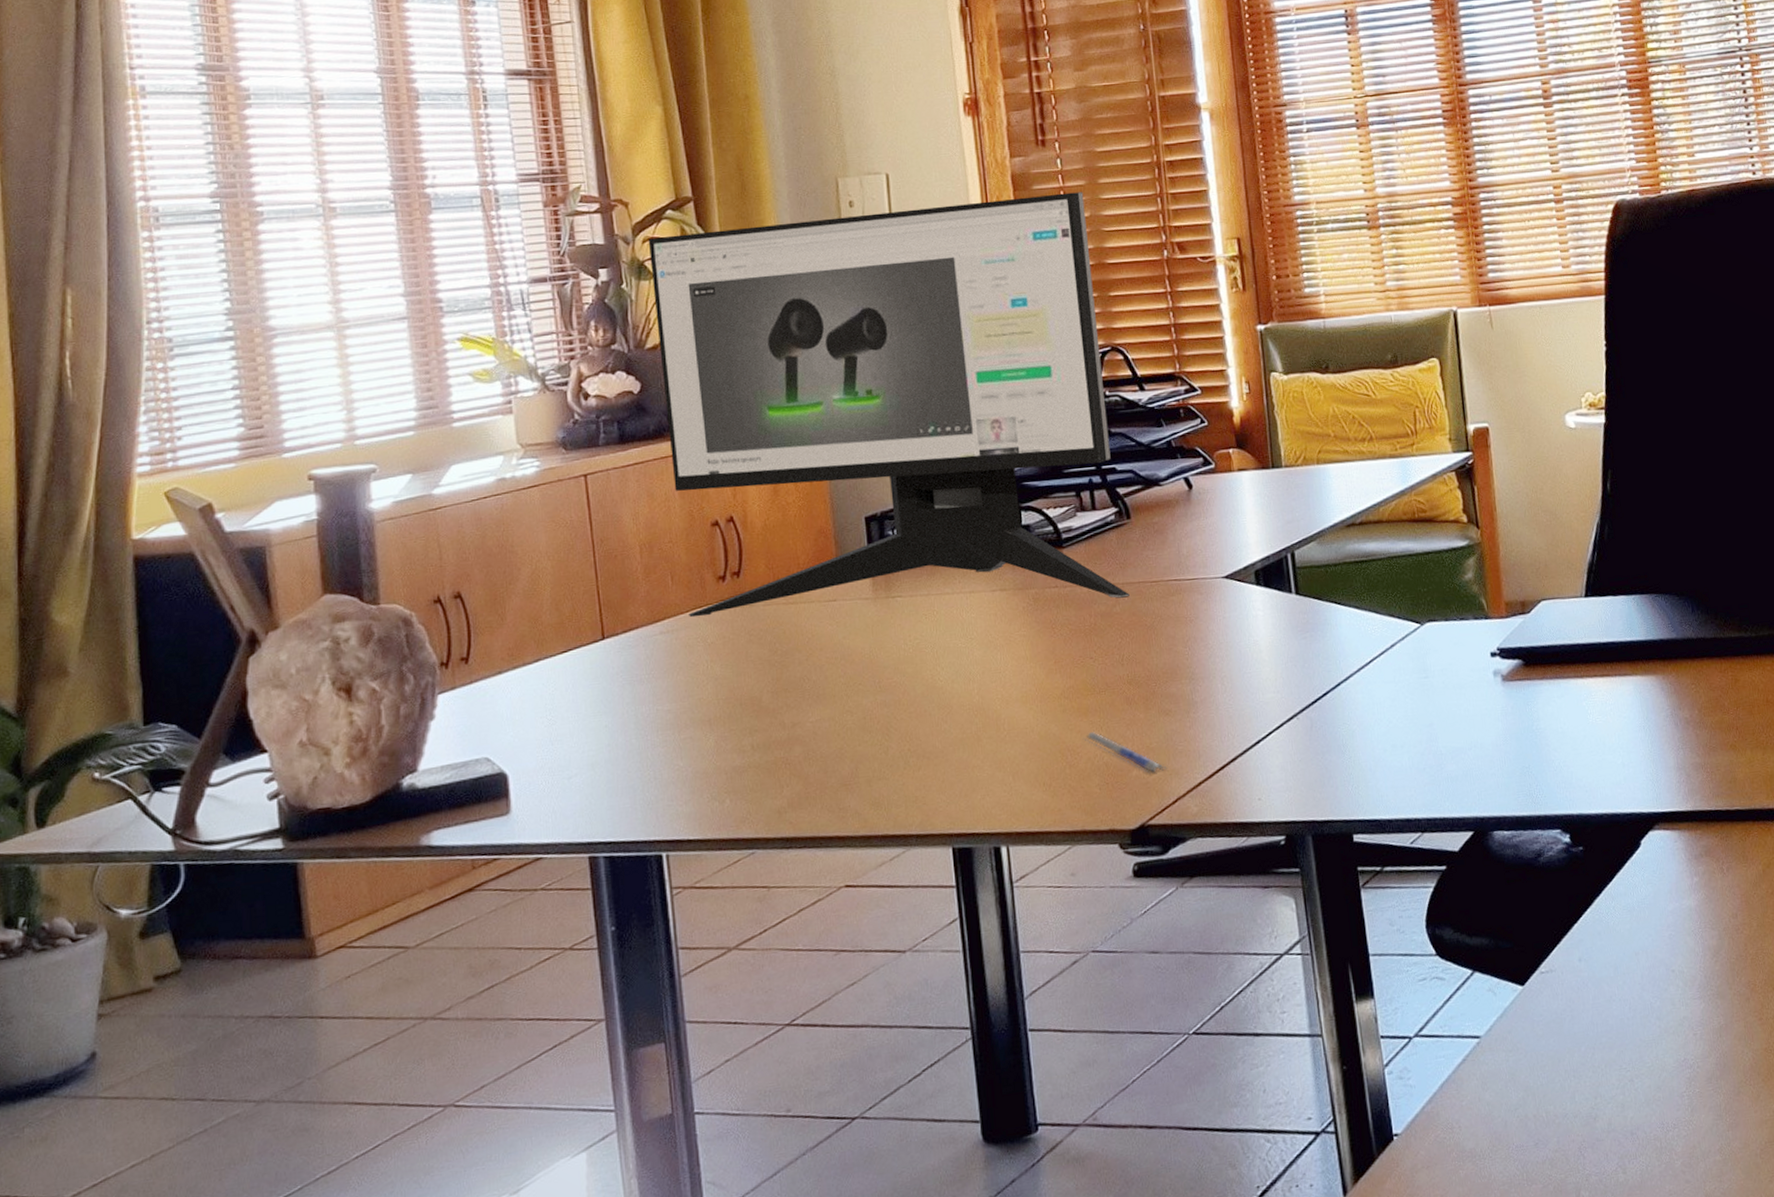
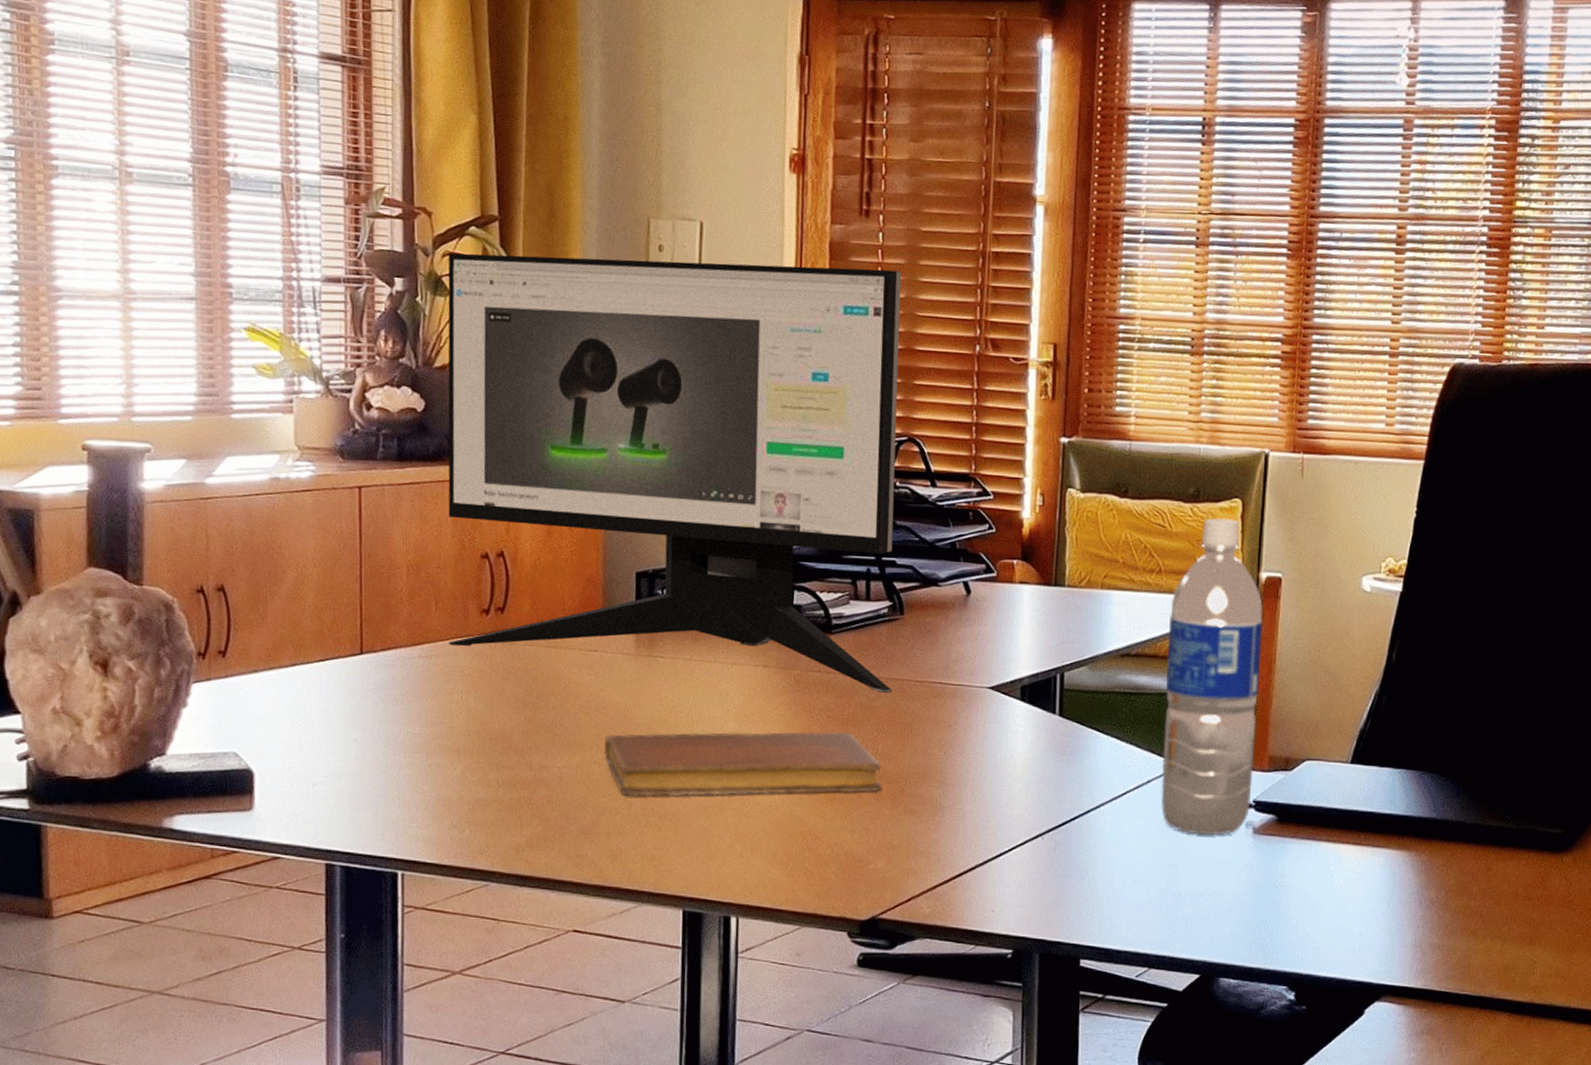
notebook: none [854,642,1133,741] -> present [604,731,882,797]
pen: present [1083,732,1169,774] -> none [826,820,907,869]
water bottle: none [1387,378,1495,691] -> present [1161,518,1263,836]

